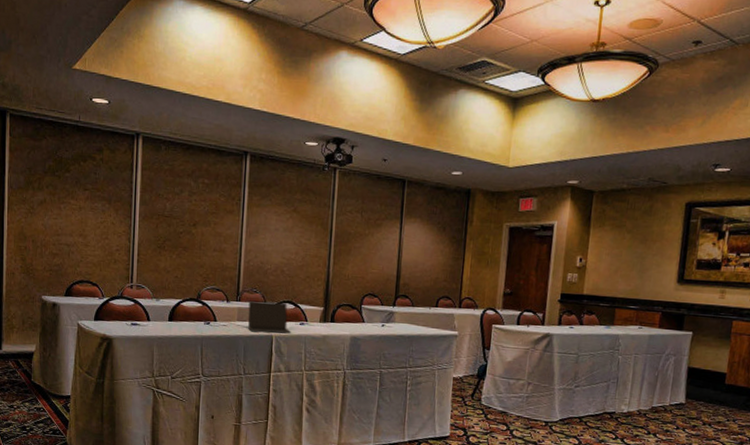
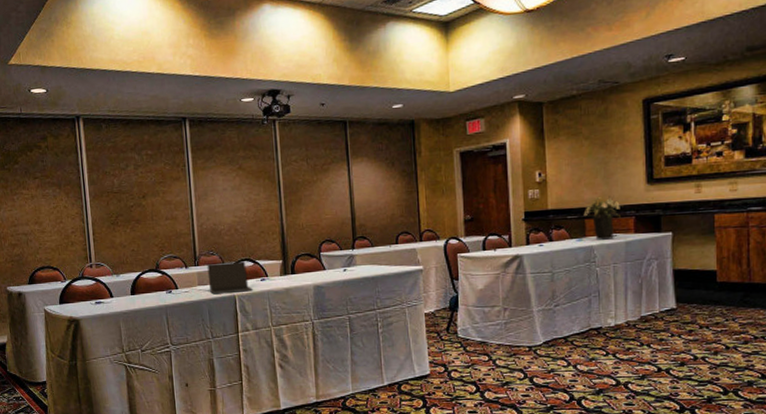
flower arrangement: none [615,289,653,331] -> present [583,195,623,240]

